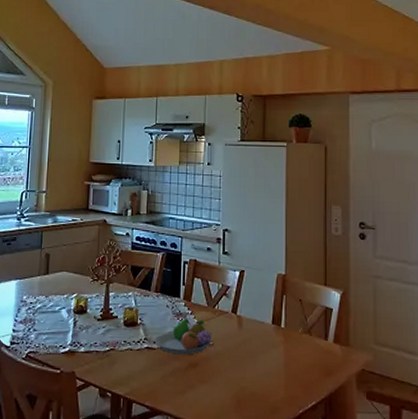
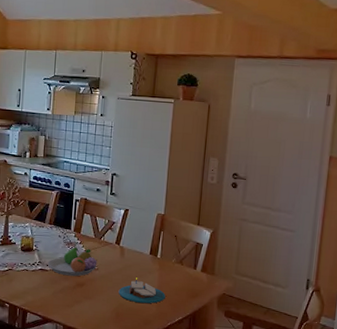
candle: none [238,353,294,386] -> present [118,277,166,304]

